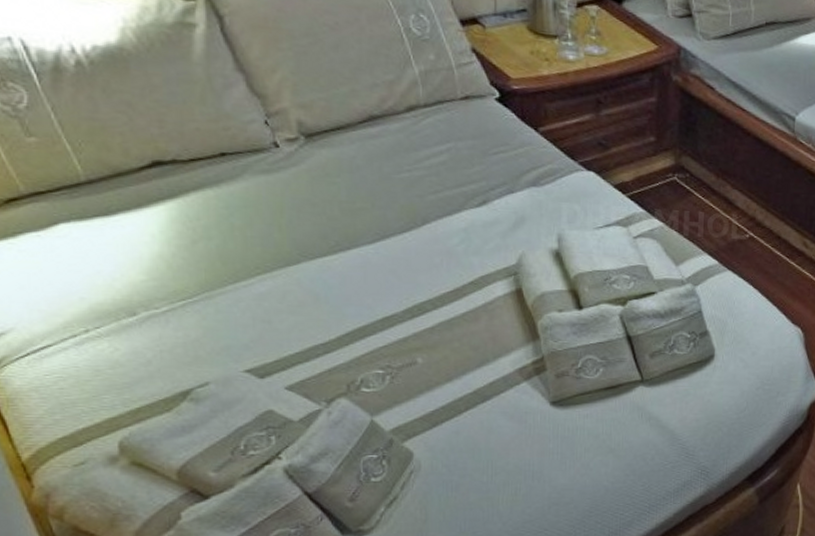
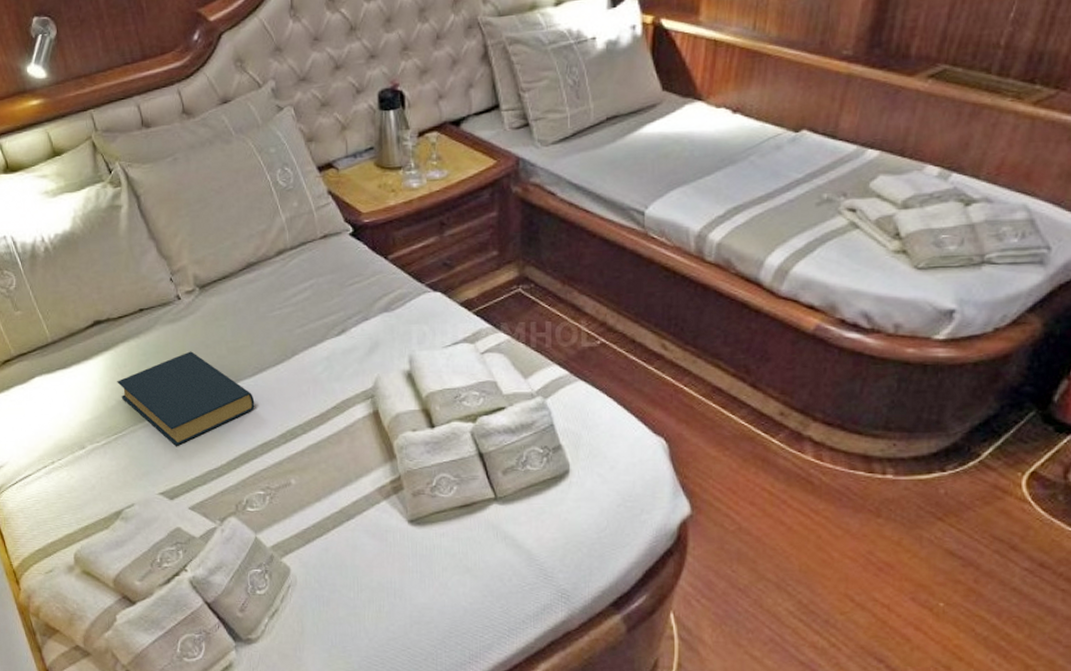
hardback book: none [186,208,375,317] -> present [117,351,255,446]

